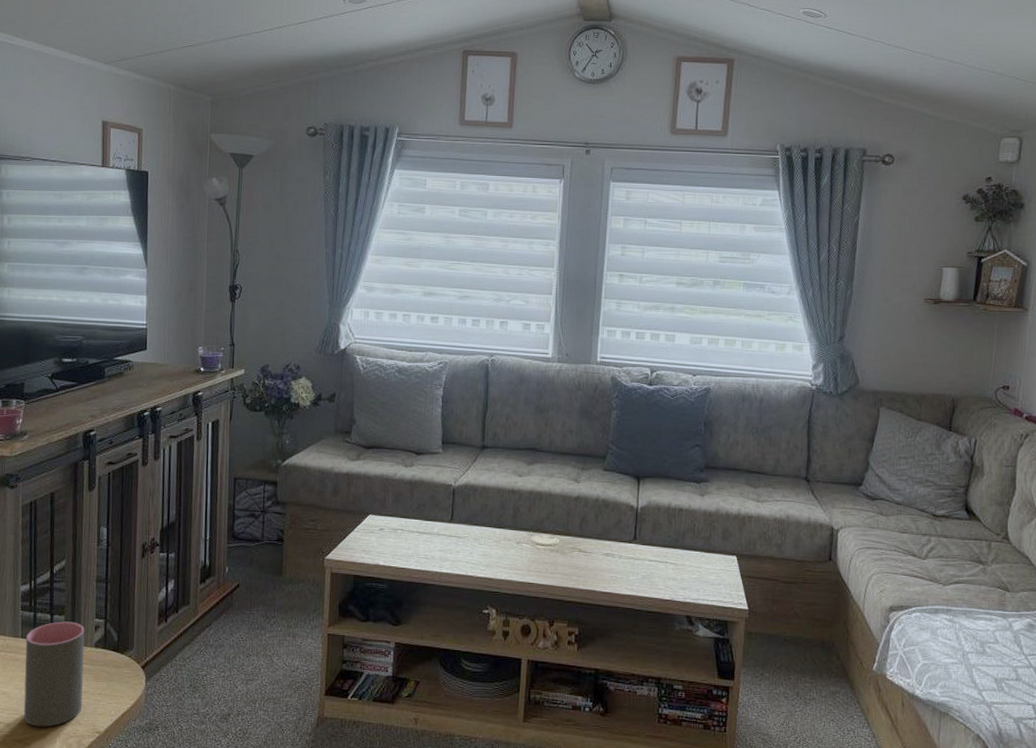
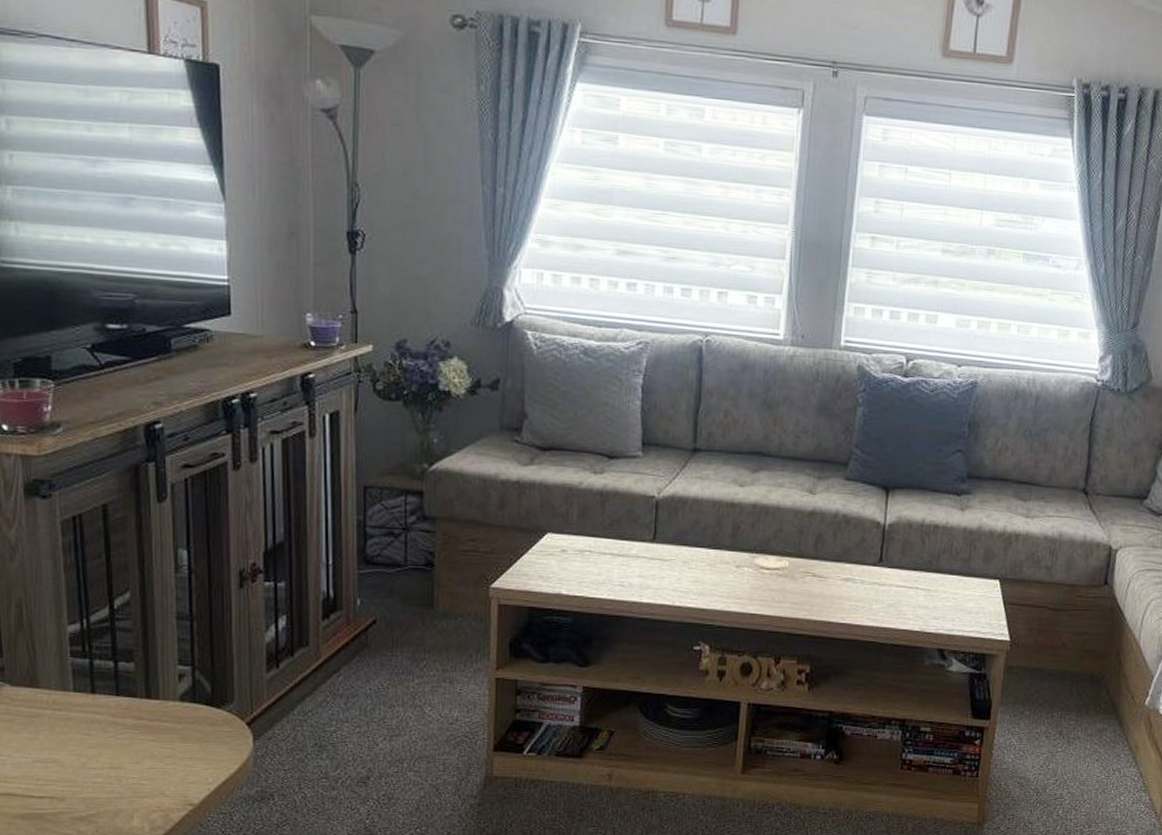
cup: present [23,621,85,727] -> none [80,670,167,801]

